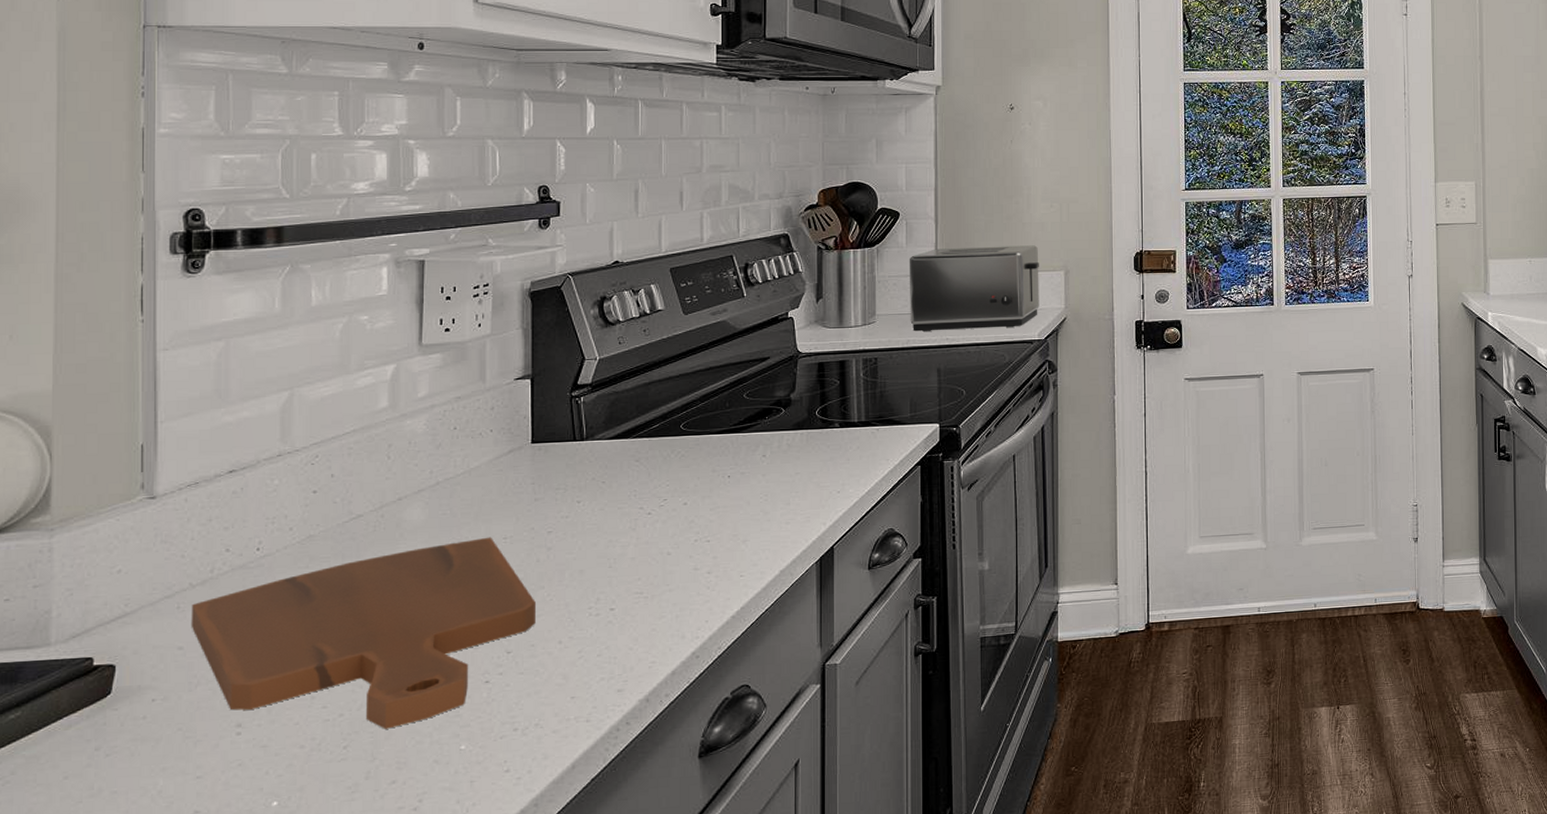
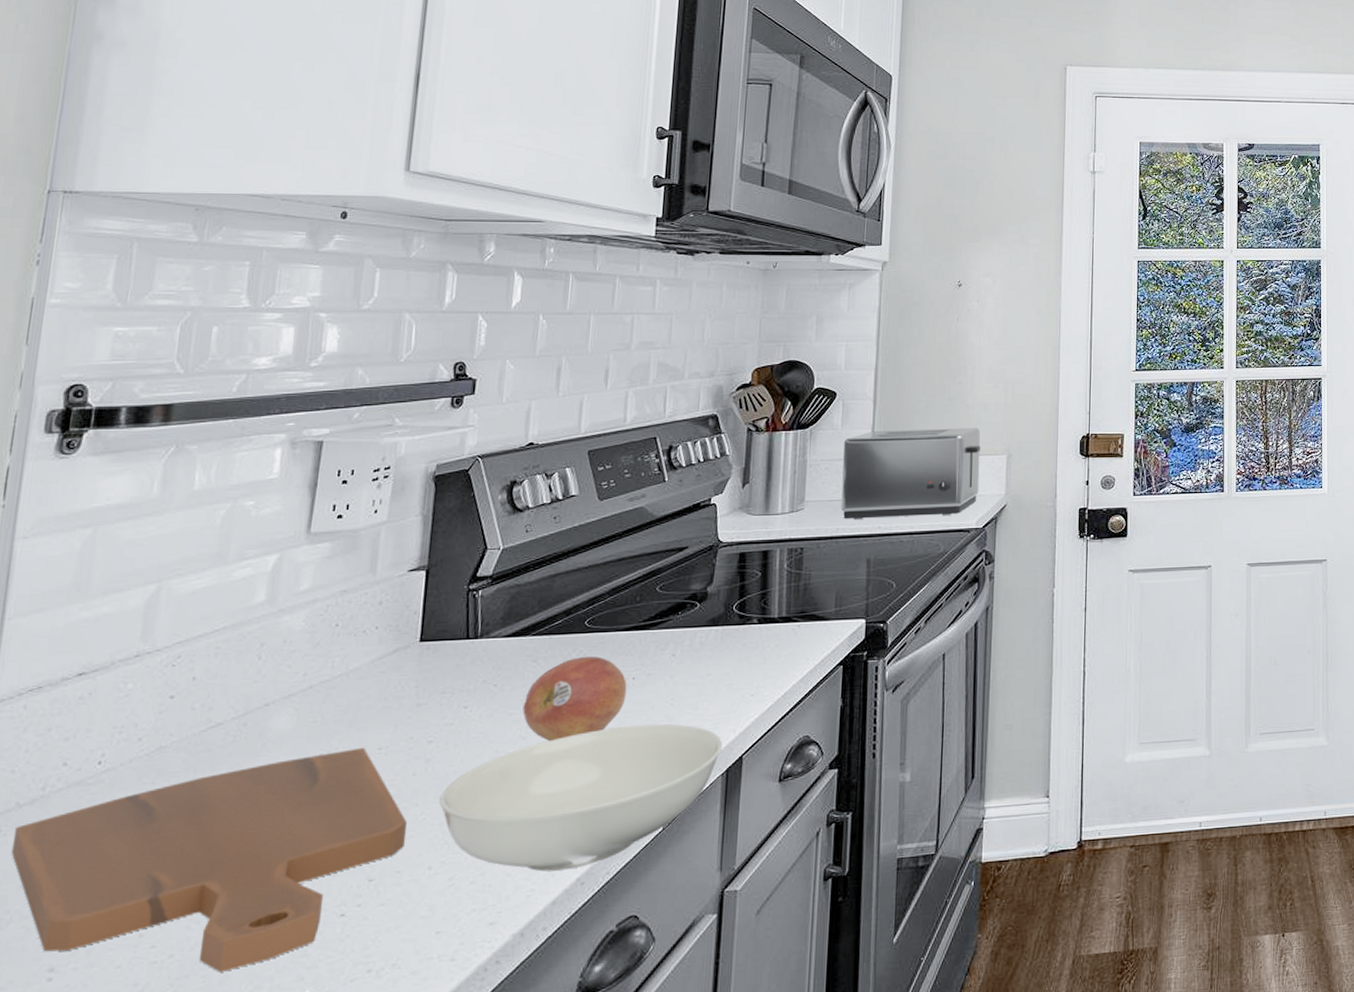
bowl: none [563,517,815,646] -> present [439,724,723,872]
fruit: none [630,457,724,533] -> present [522,656,627,742]

